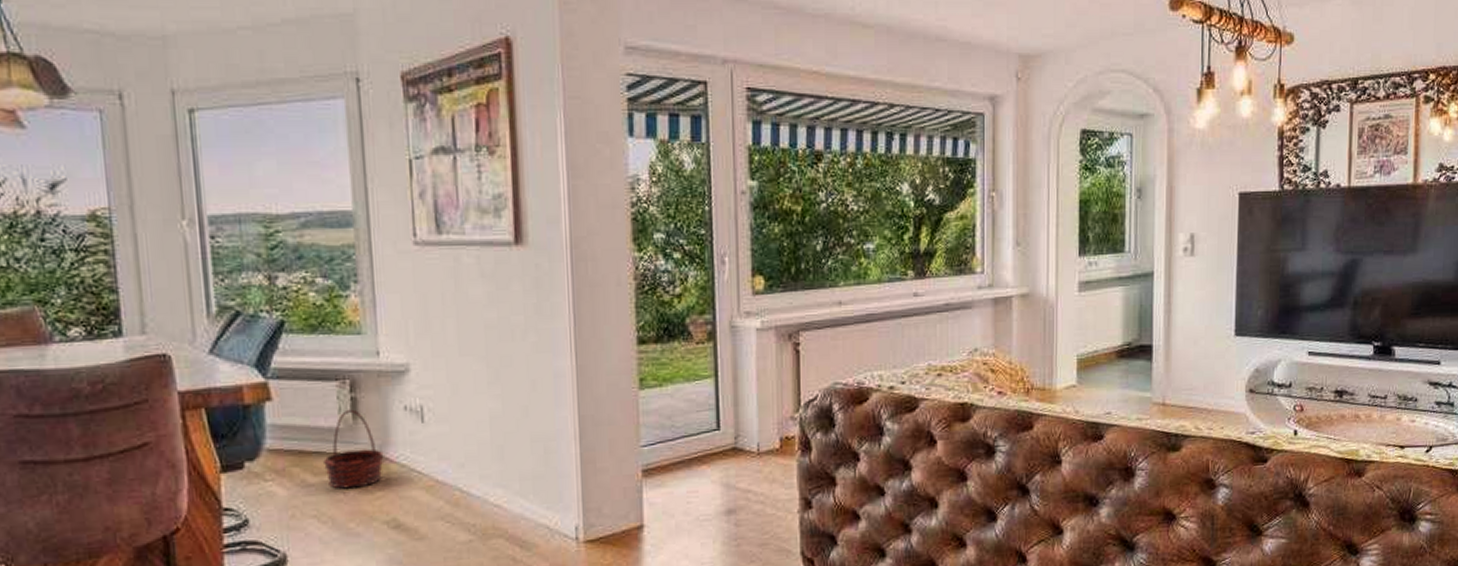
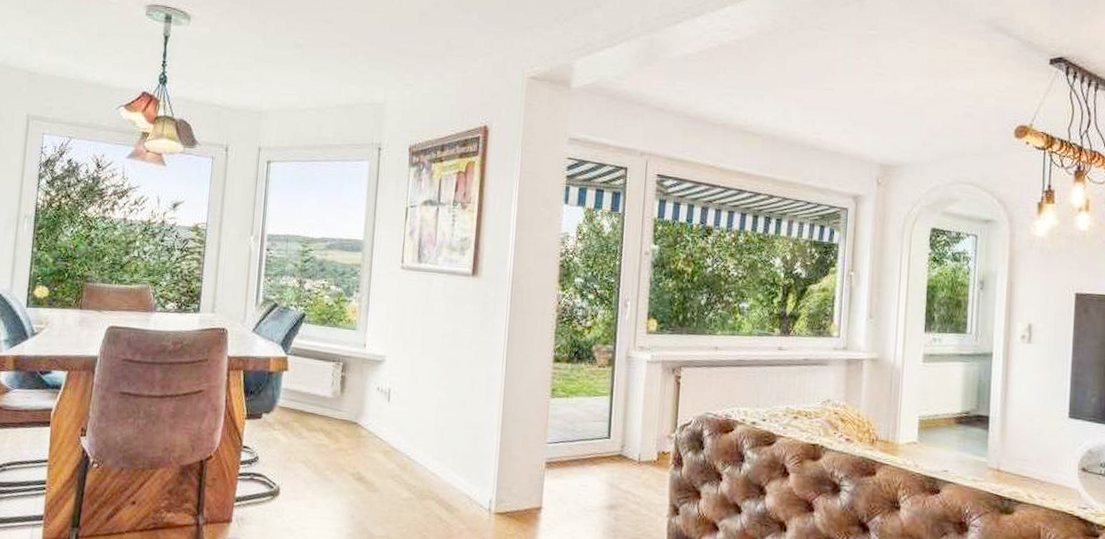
basket: present [323,409,384,489] -> none [315,384,358,445]

